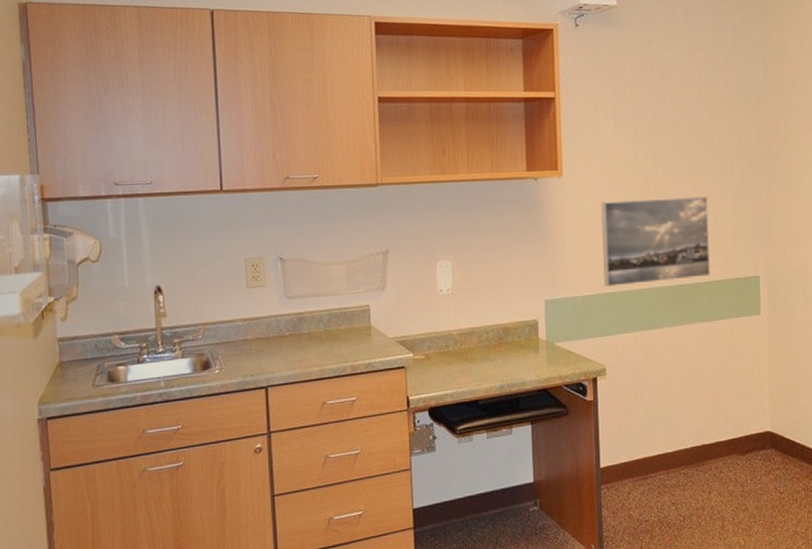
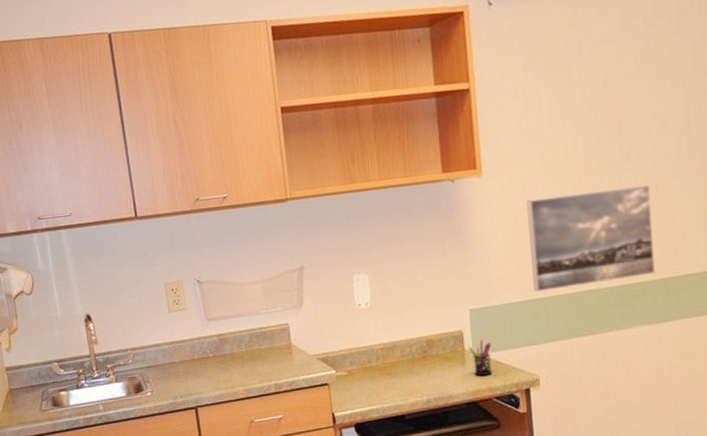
pen holder: none [542,329,564,364] -> present [468,339,492,376]

